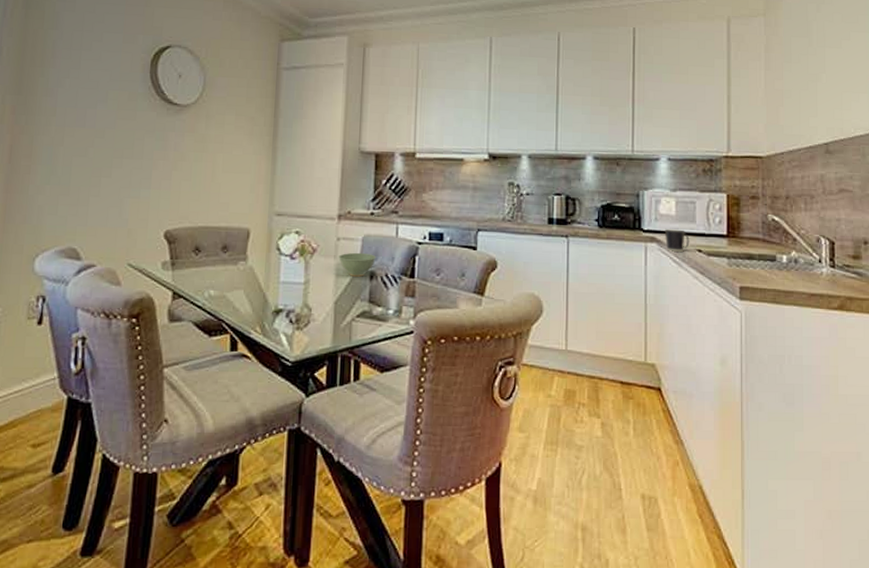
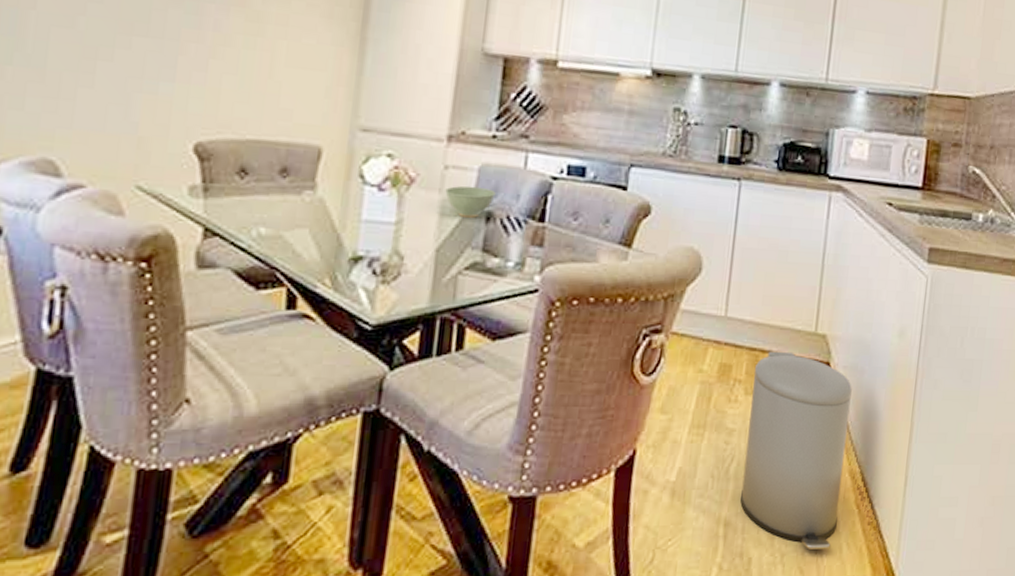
pedal bin: none [594,378,683,554] -> present [740,351,852,549]
mug: present [664,229,690,252] -> none [853,176,881,204]

